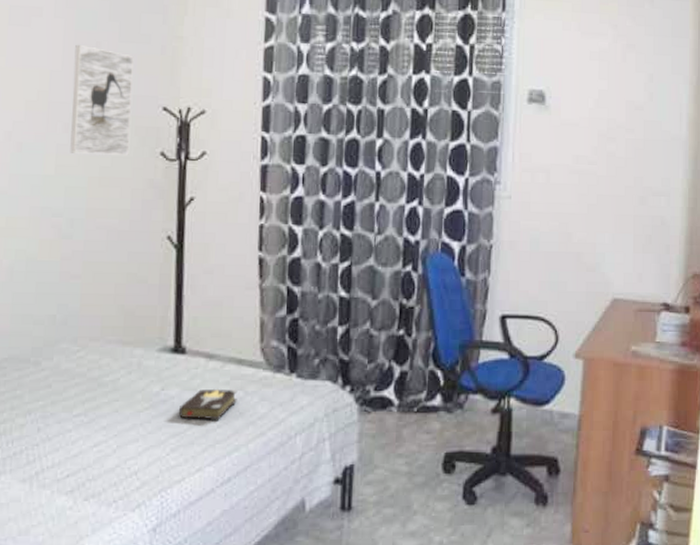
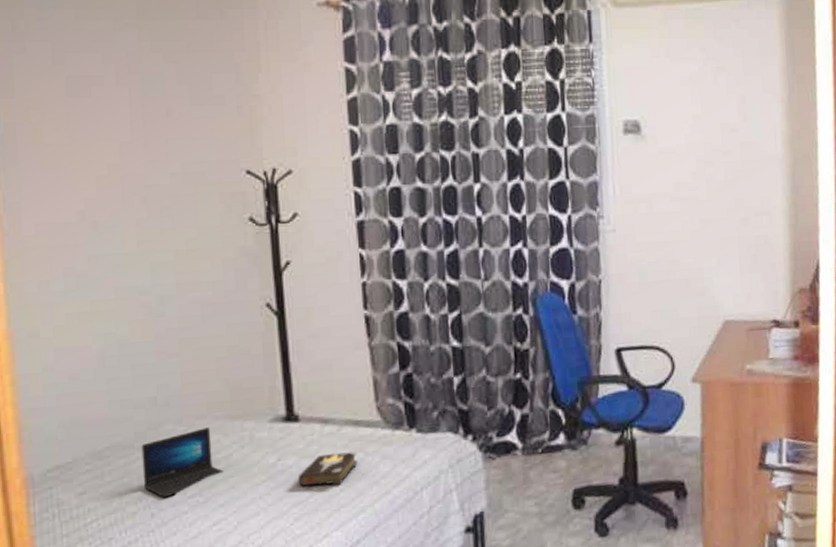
laptop: none [34,350,110,414] -> present [141,427,224,498]
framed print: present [70,44,134,155] -> none [143,112,216,227]

